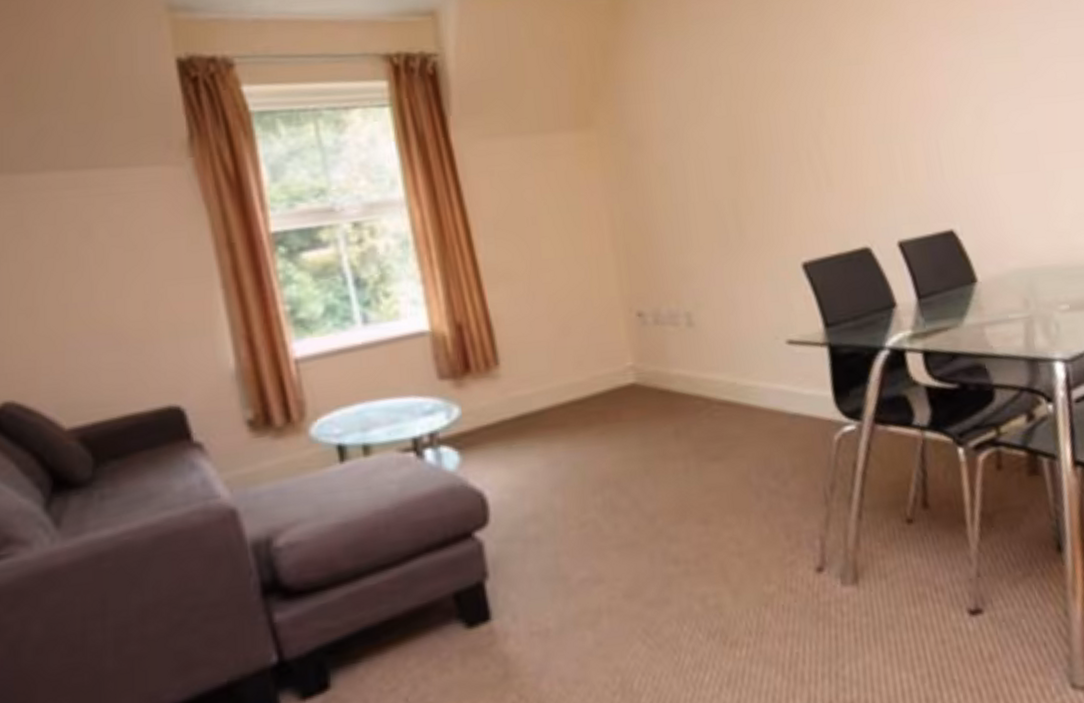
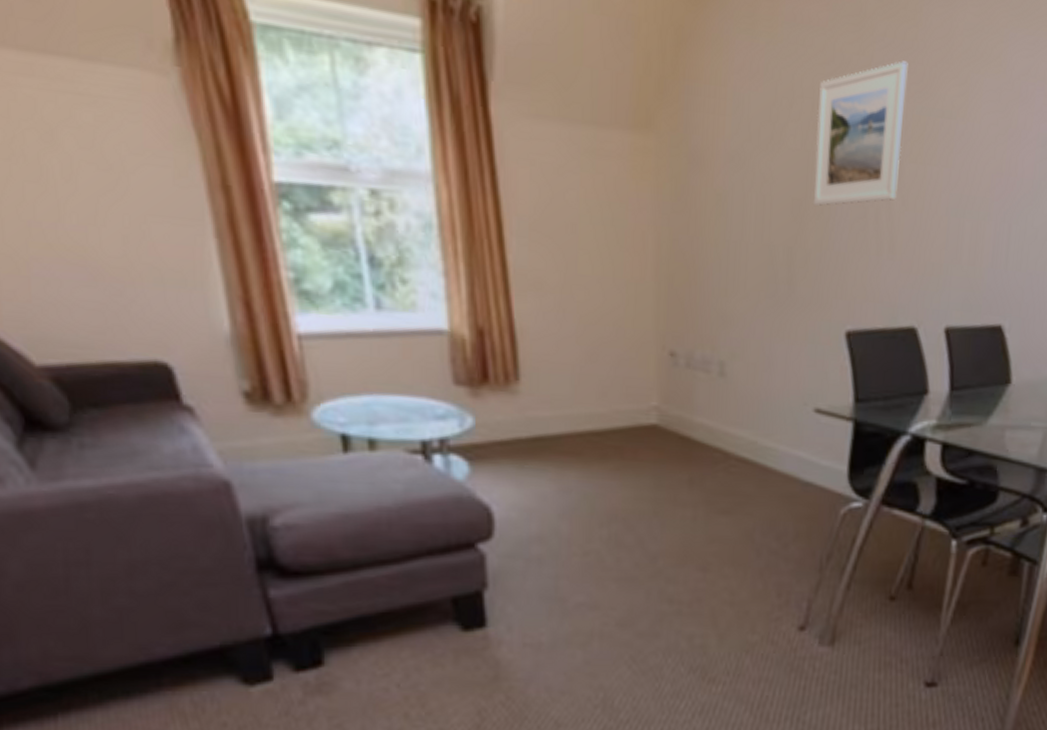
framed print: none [734,28,824,159] -> present [813,61,908,206]

